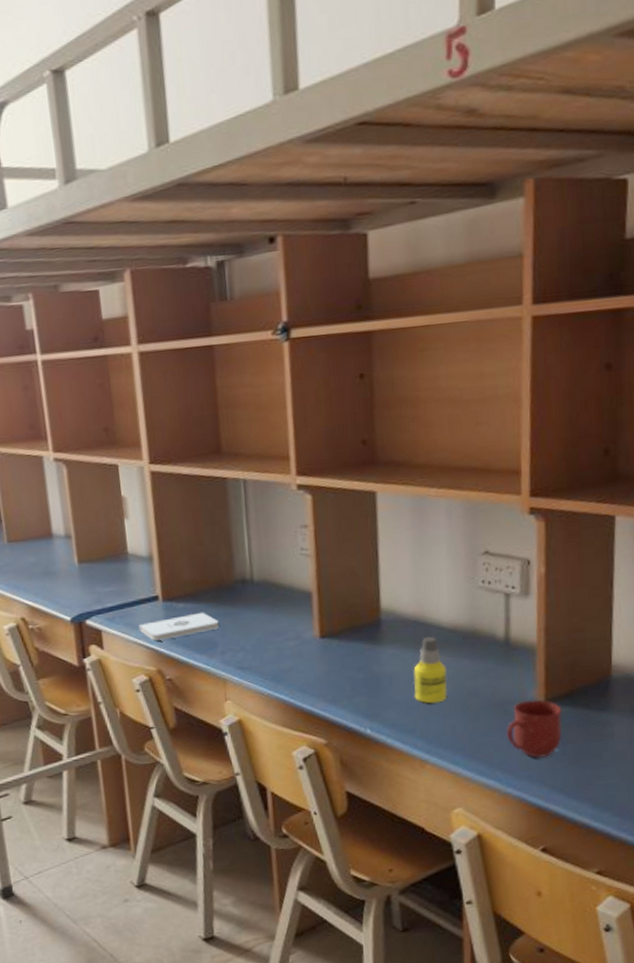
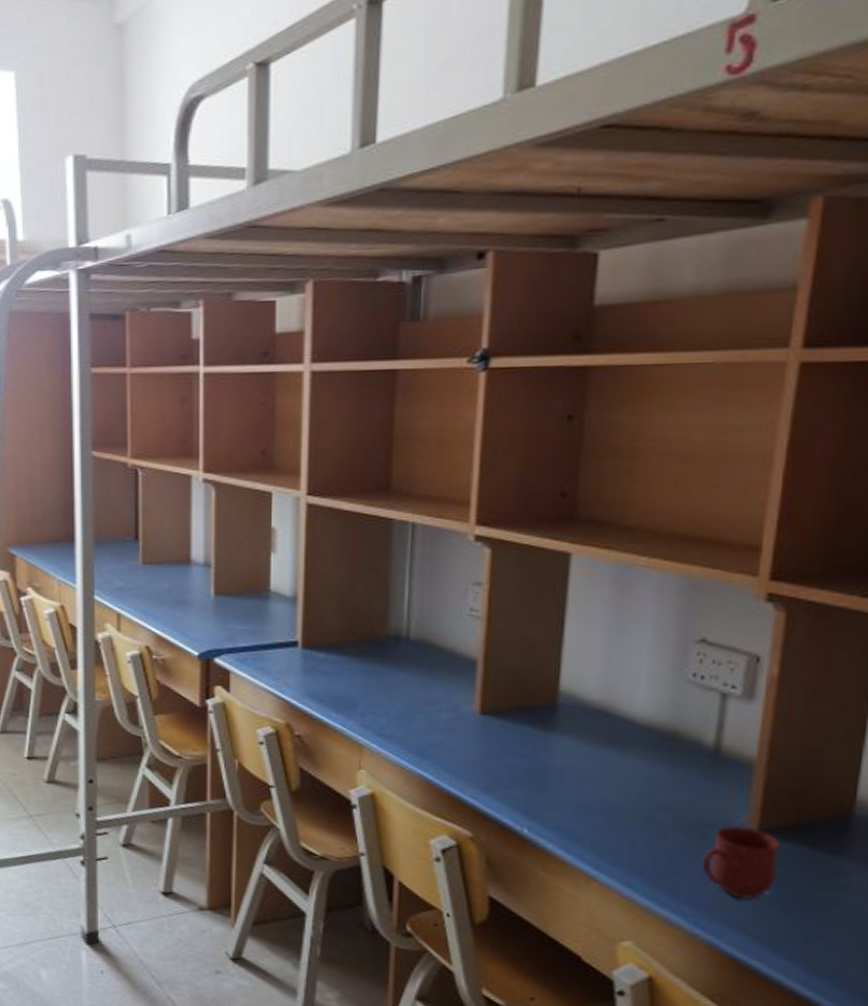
notepad: present [138,612,219,641] -> none [271,666,363,691]
bottle: present [413,636,448,704] -> none [588,731,634,812]

